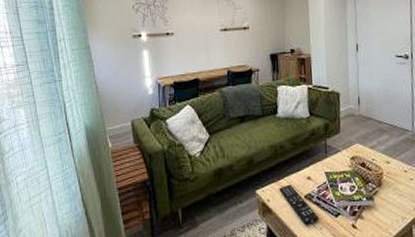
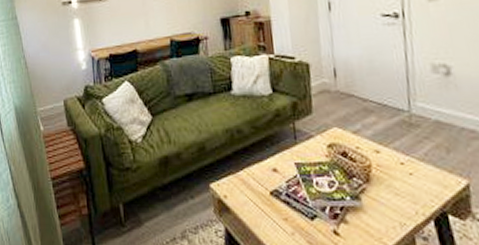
remote control: present [279,184,319,226] -> none [237,177,290,230]

